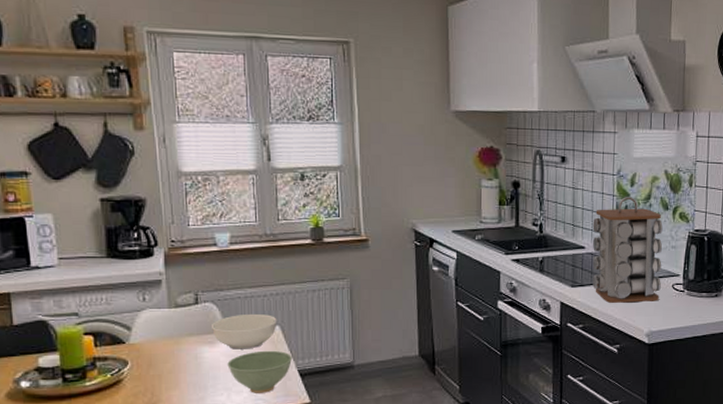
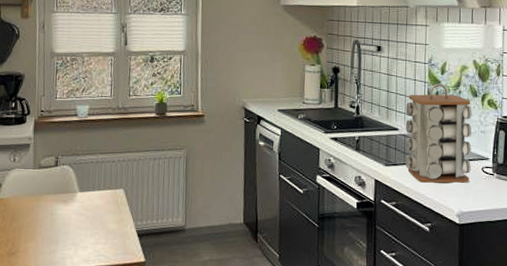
bowl: present [210,313,277,350] -> none [66,177,122,209]
bowl: present [227,350,293,393] -> none [77,211,133,250]

